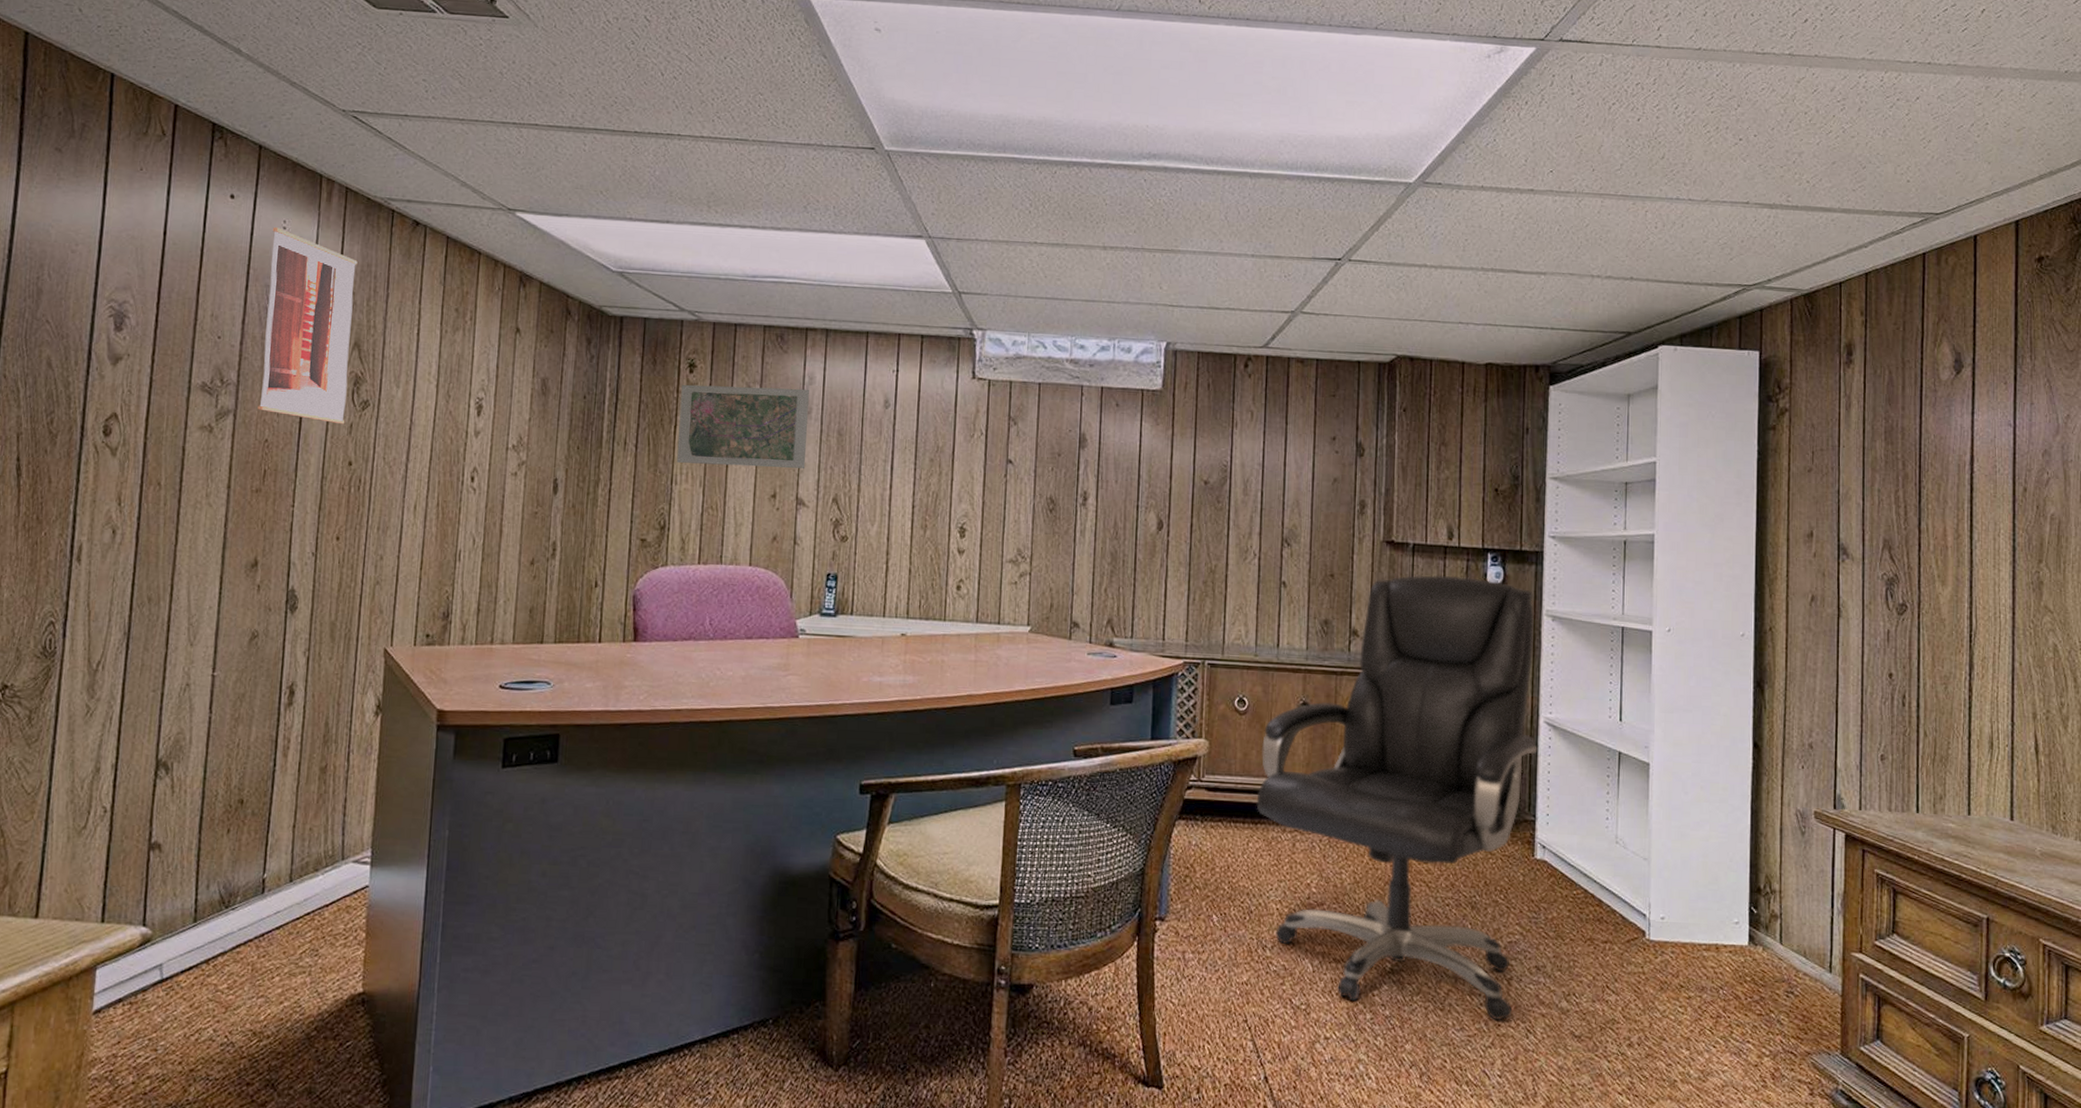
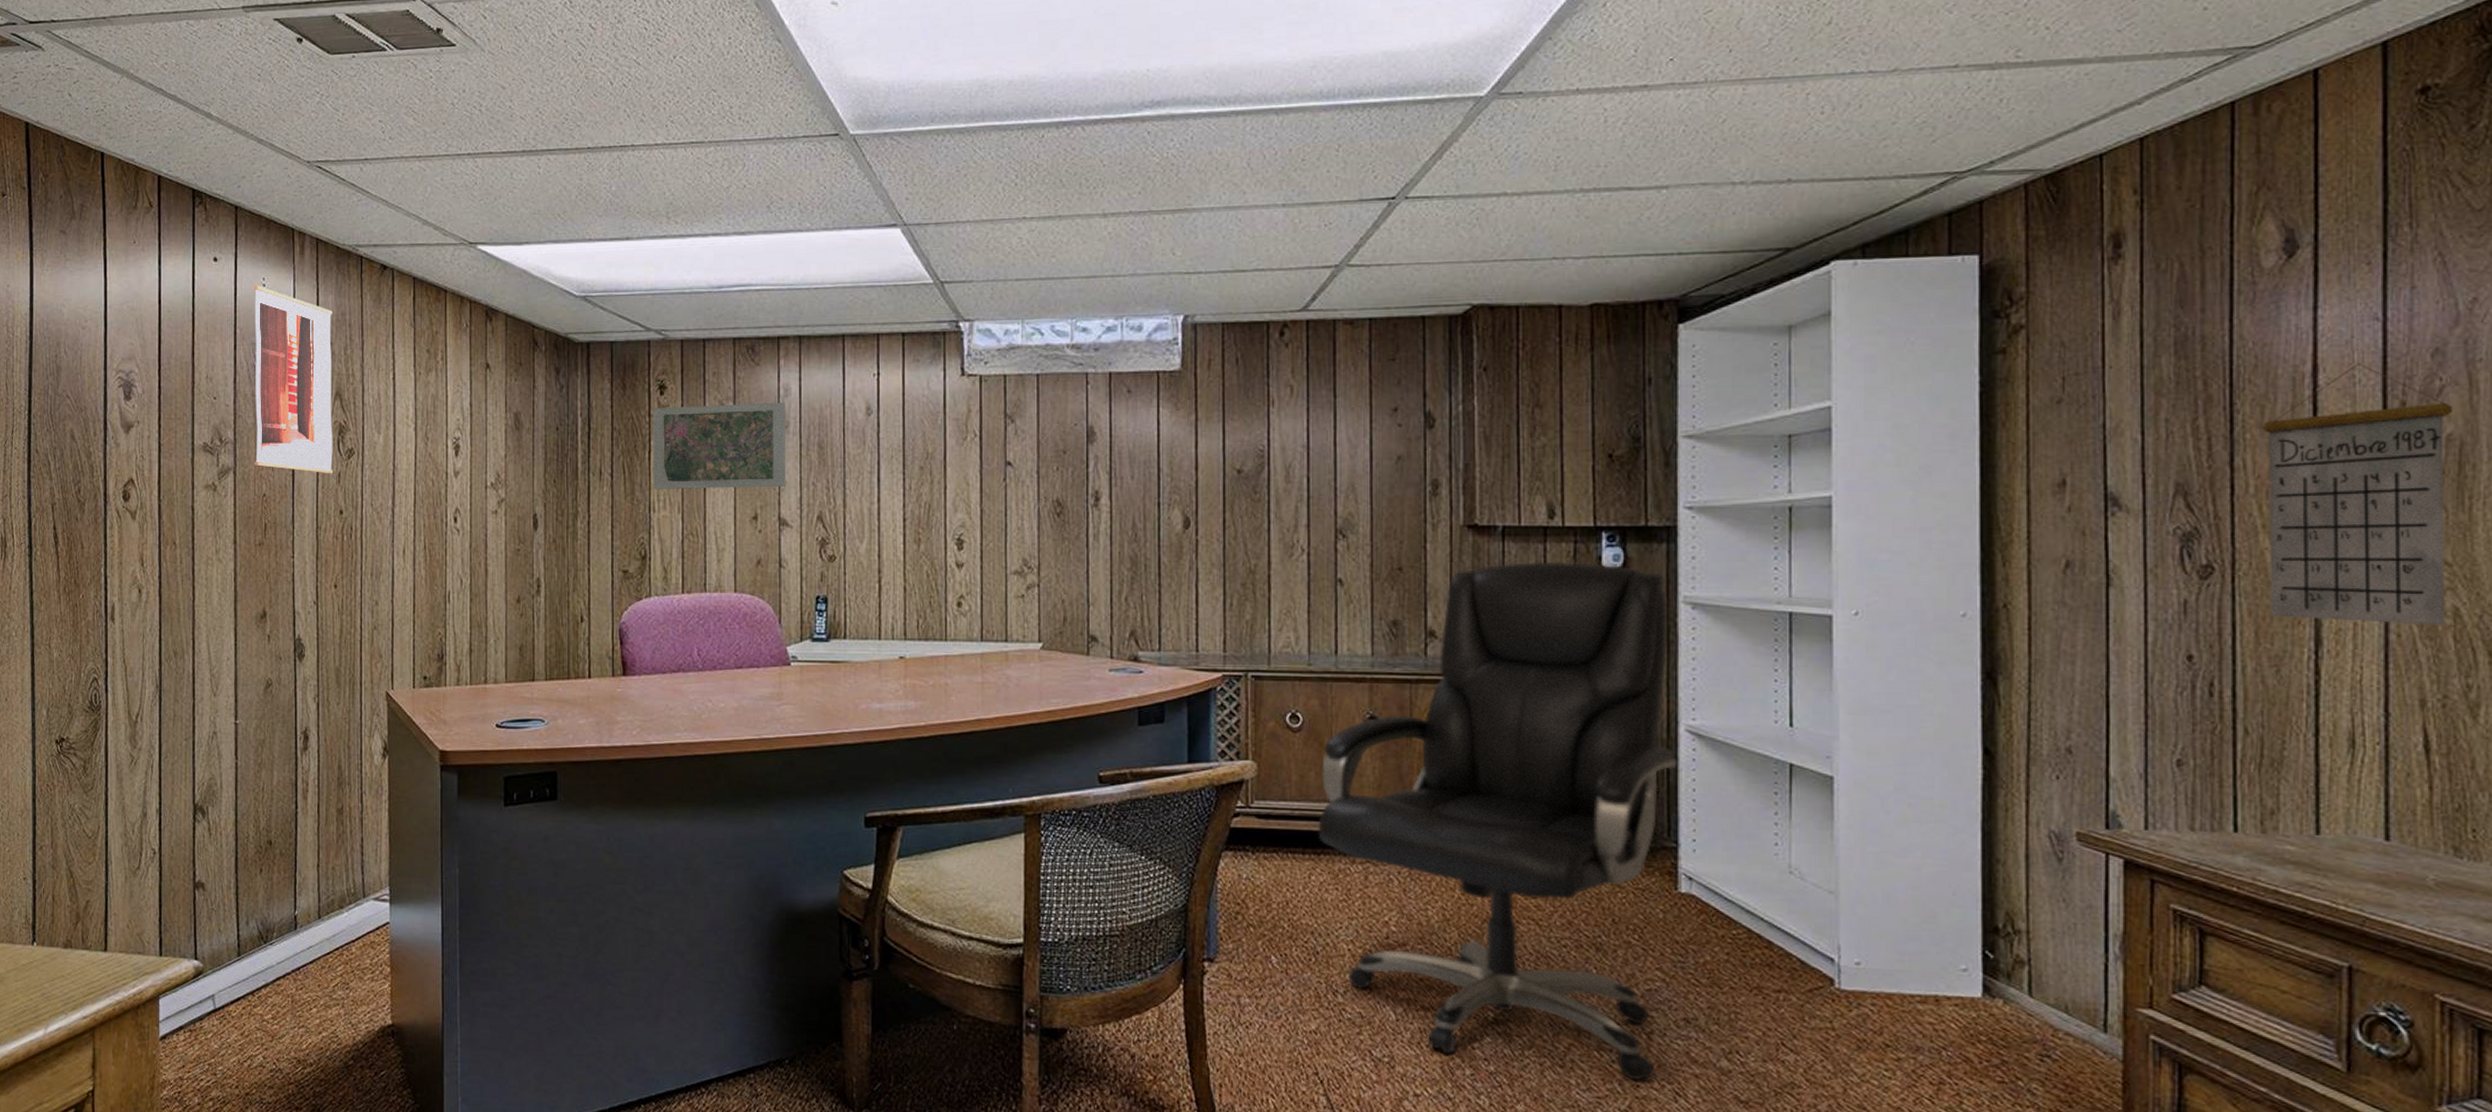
calendar: none [1939,457,2055,657] -> present [2262,363,2454,625]

